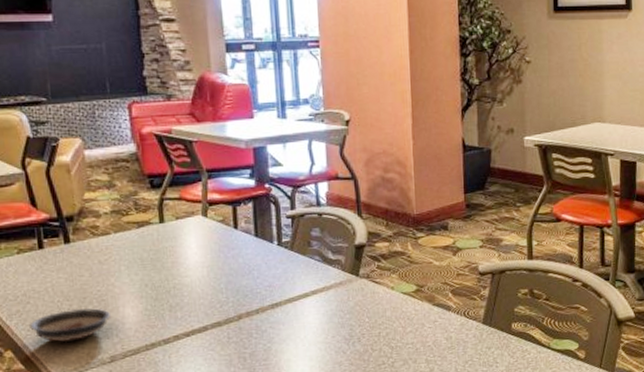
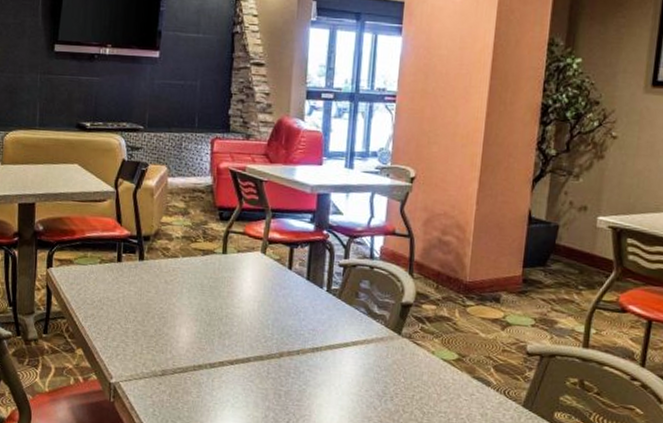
saucer: present [30,307,110,343] -> none [100,321,167,350]

